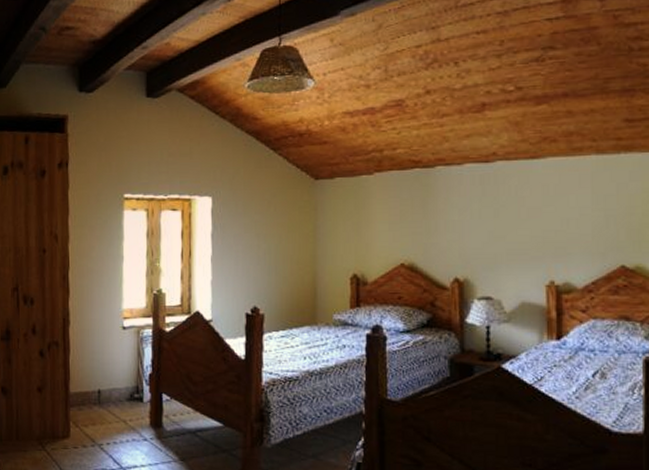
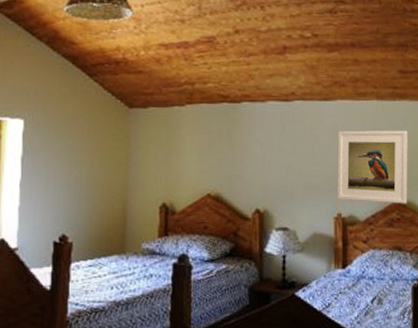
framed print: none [548,186,637,269] -> present [337,130,408,204]

